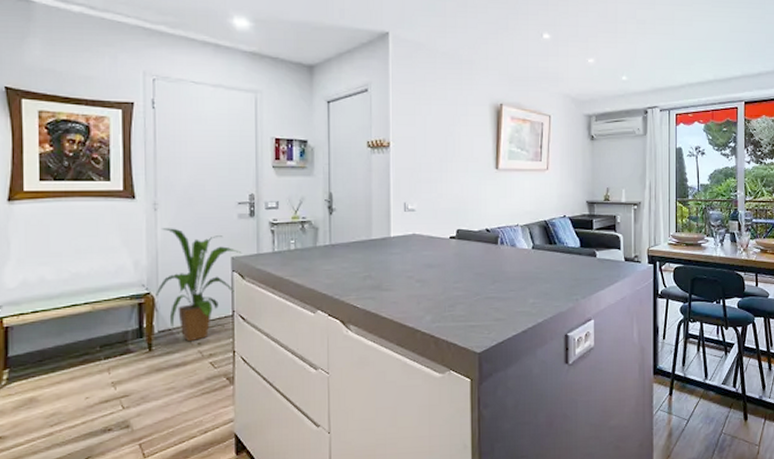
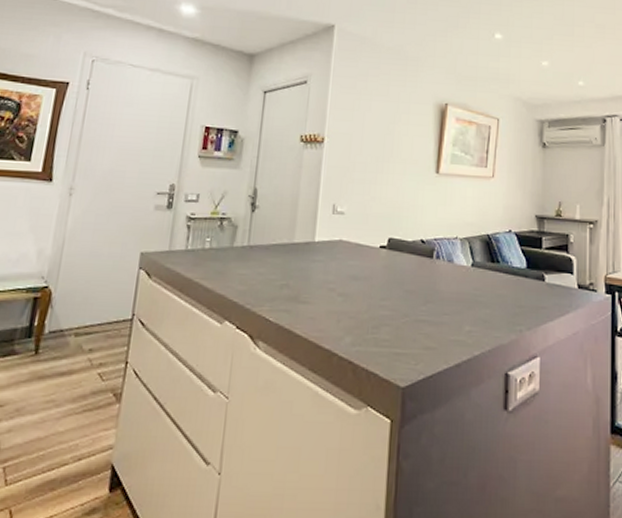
house plant: present [155,228,242,342] -> none [53,215,153,347]

